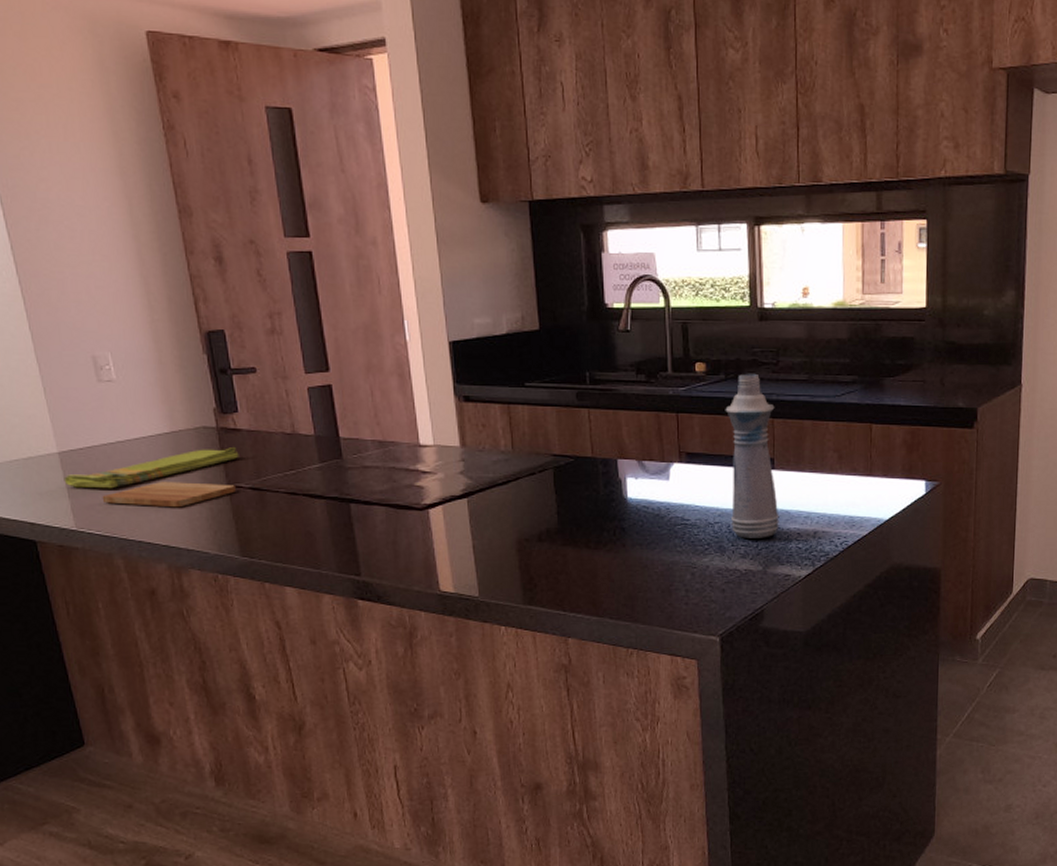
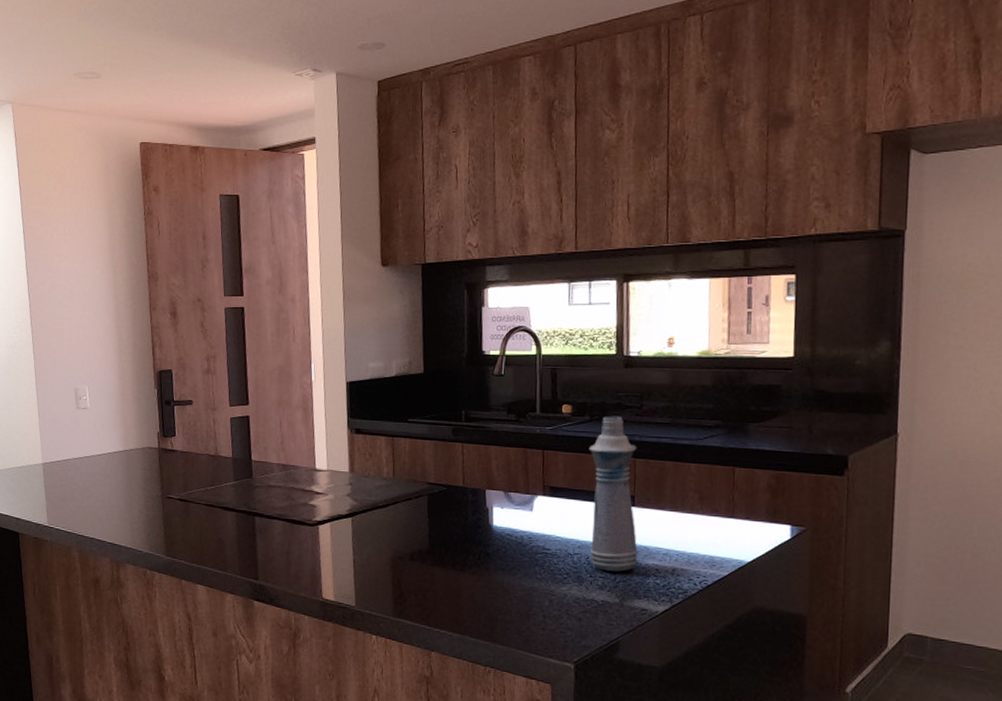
dish towel: present [63,447,239,489] -> none [44,465,173,494]
cutting board: present [102,482,236,508] -> none [69,490,167,513]

